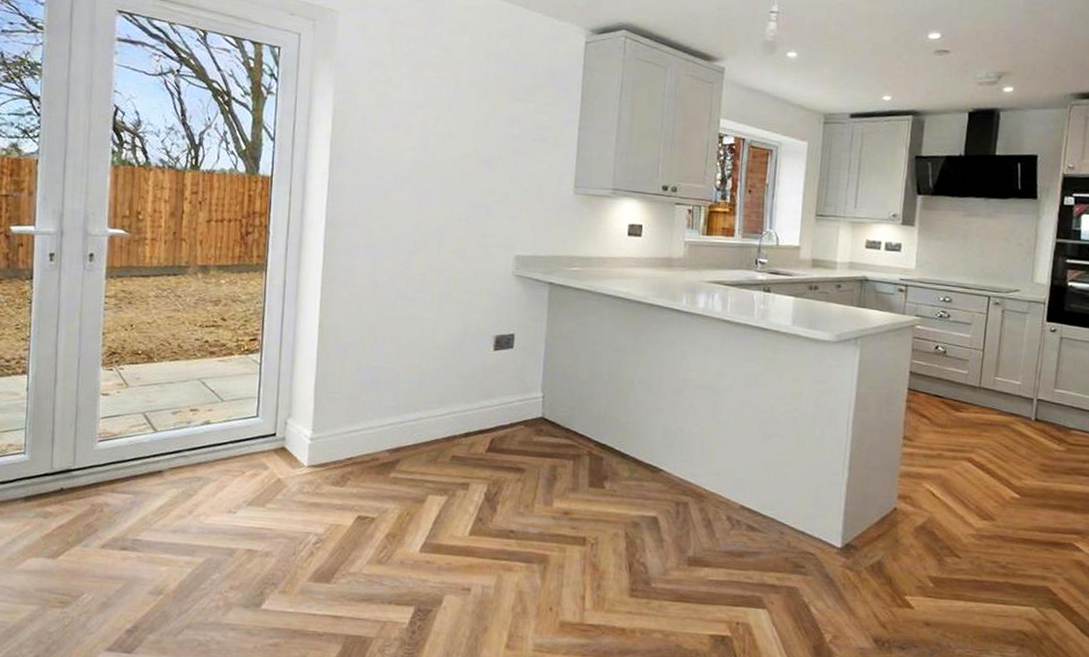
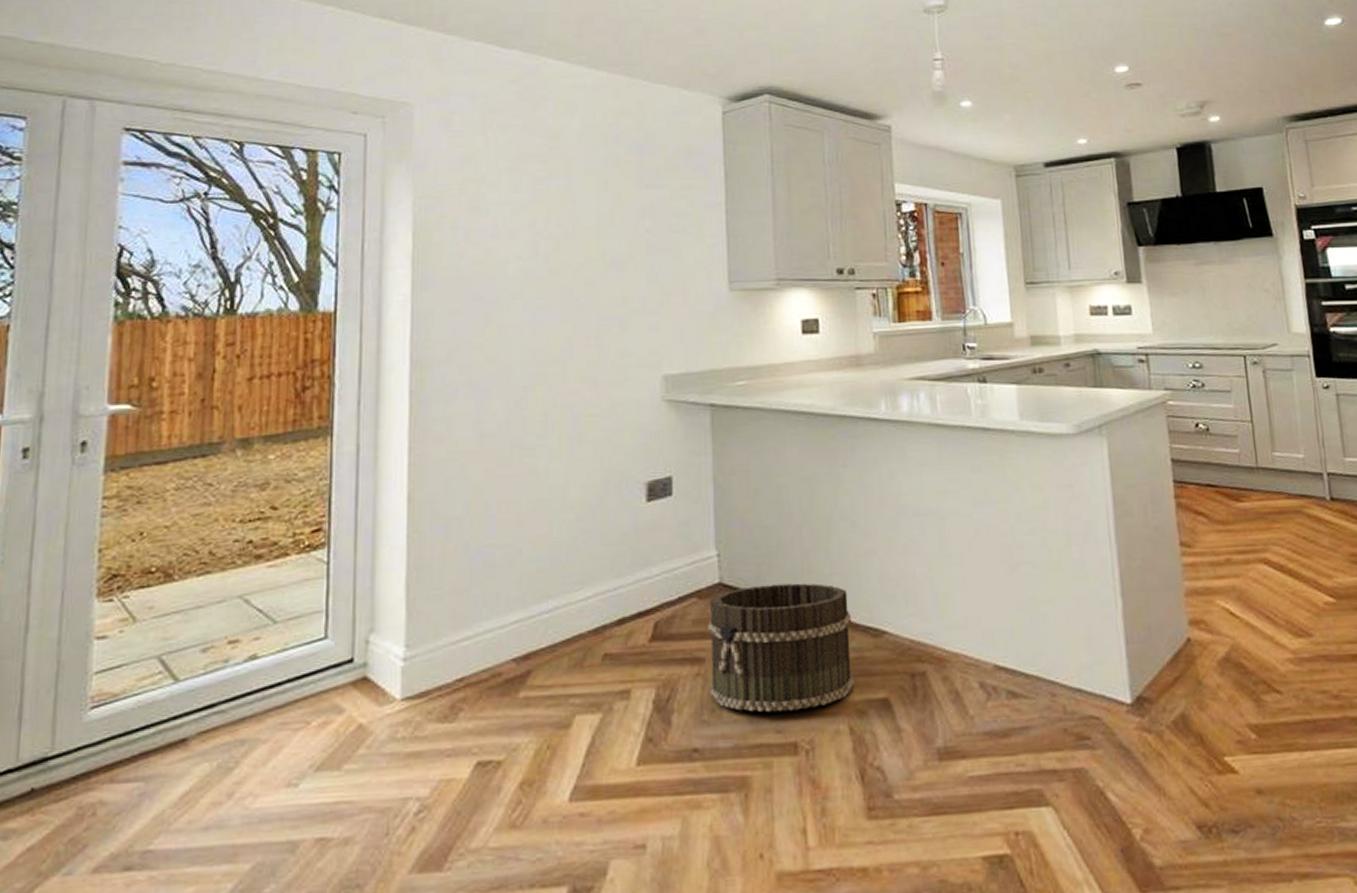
bucket: none [526,423,638,516] -> present [708,583,855,713]

